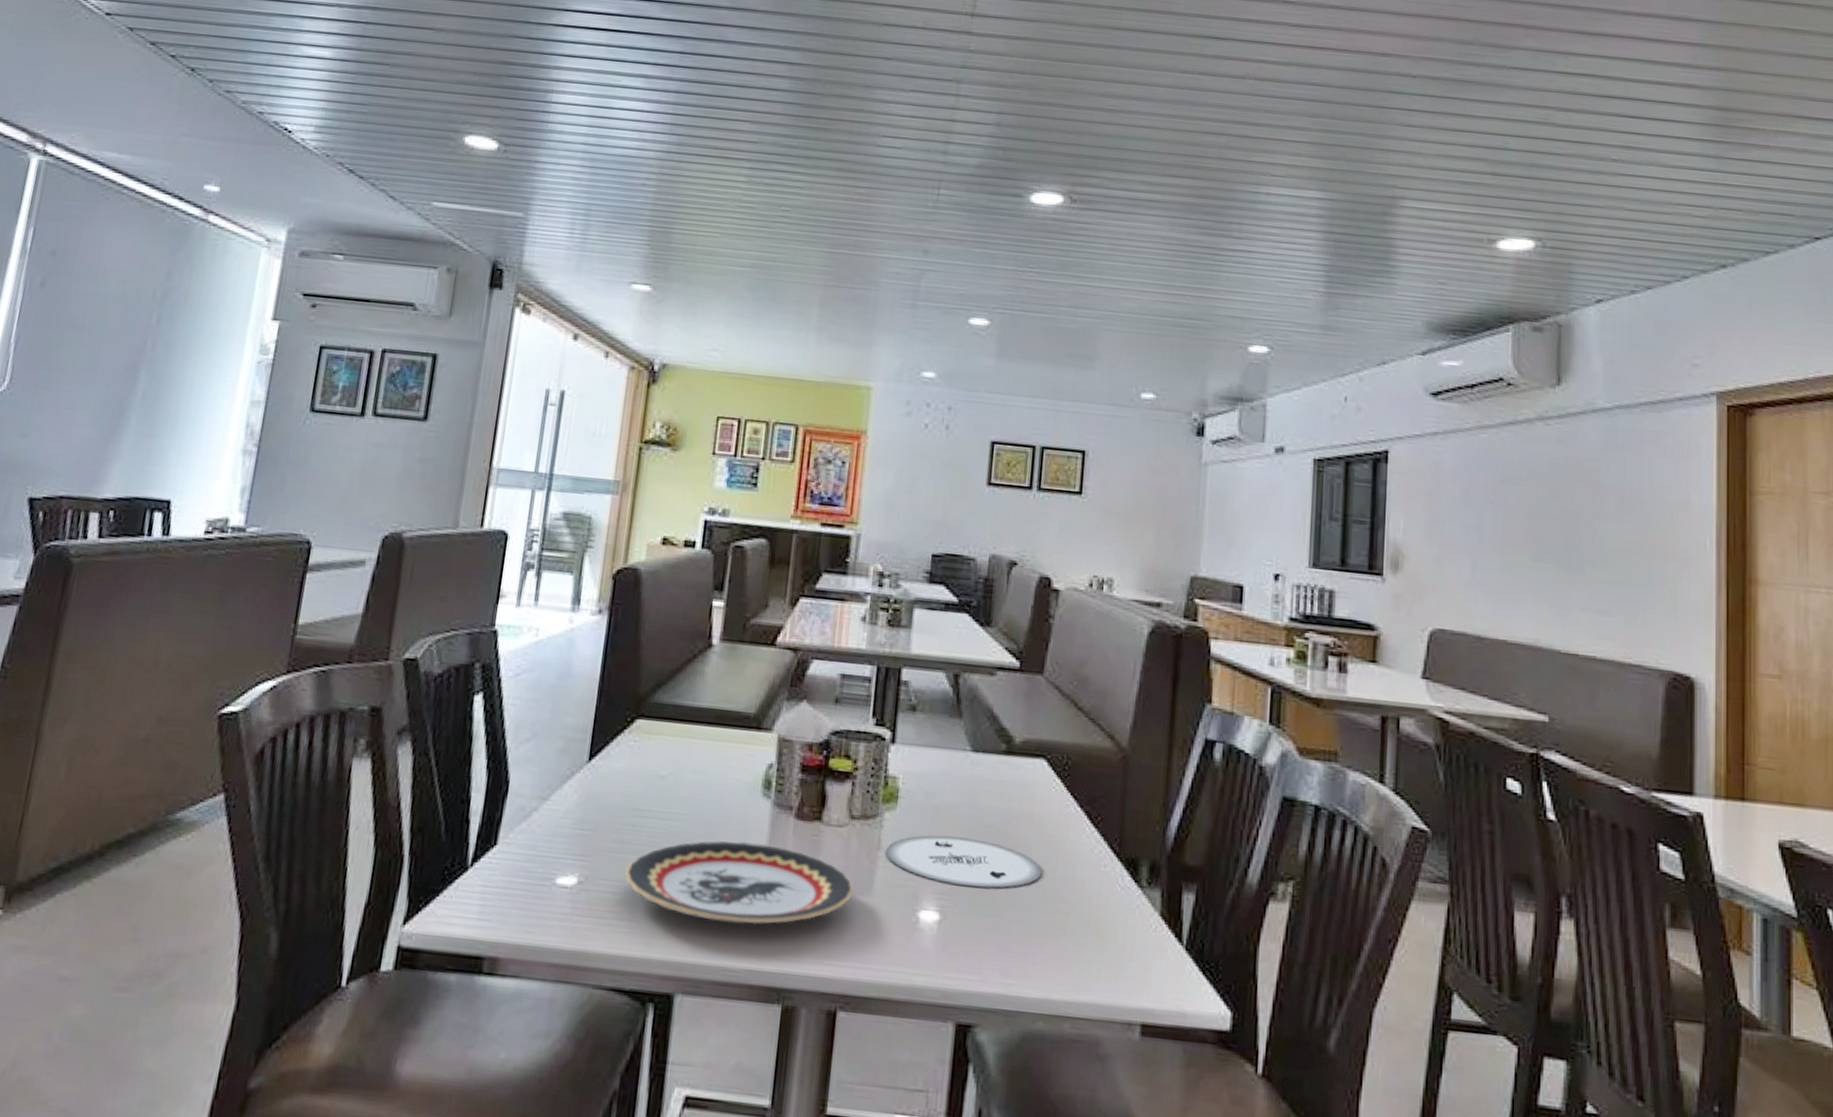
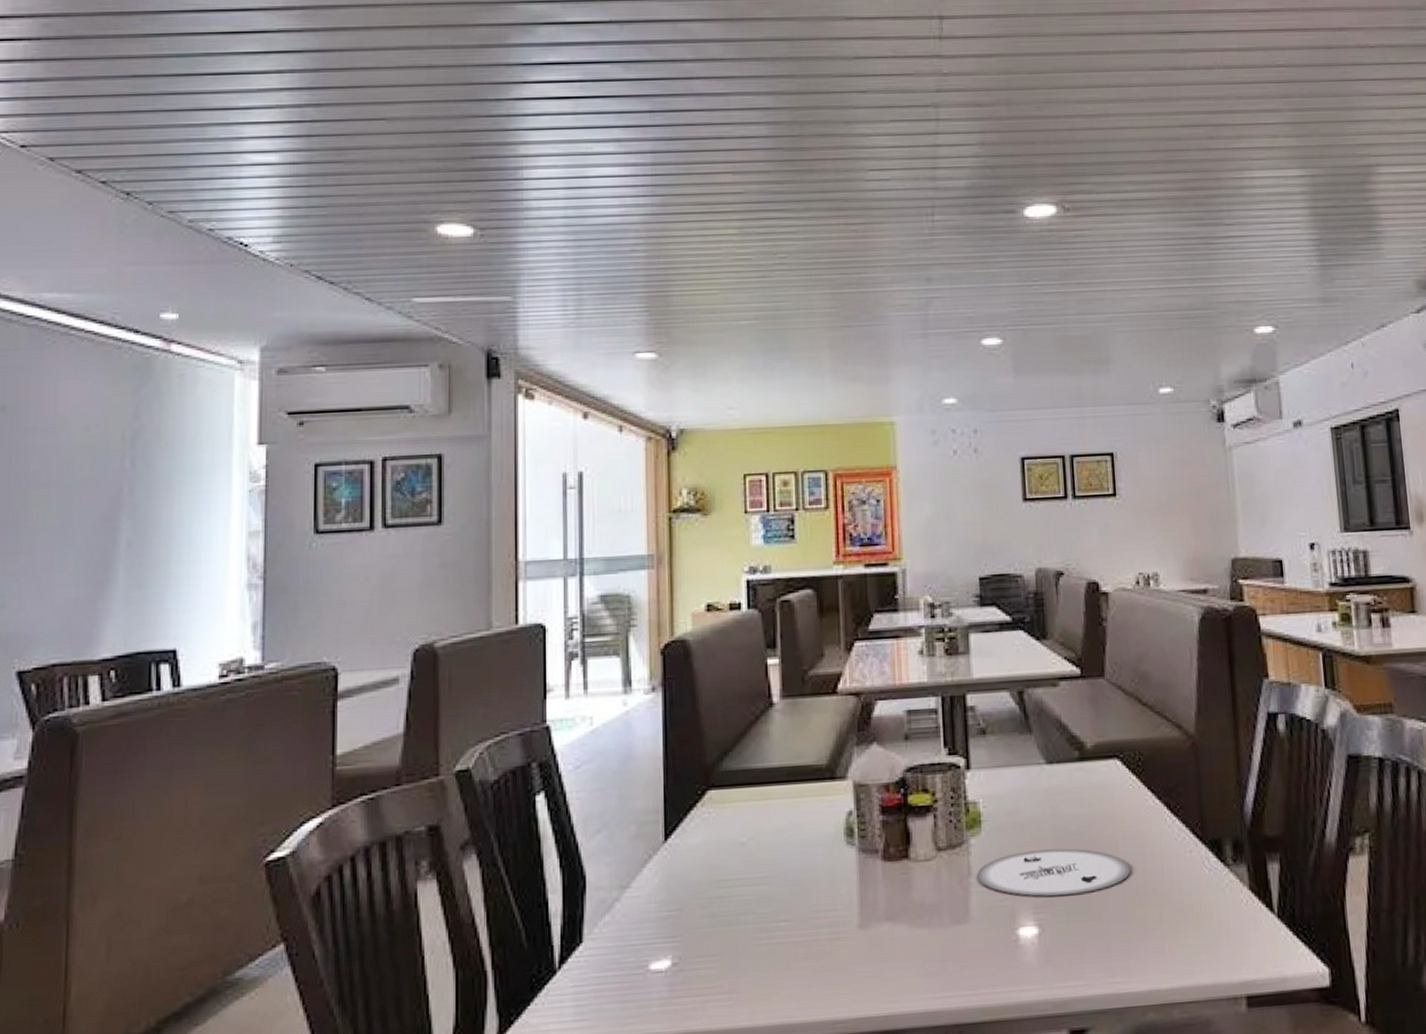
plate: present [625,841,854,925] -> none [719,891,951,977]

